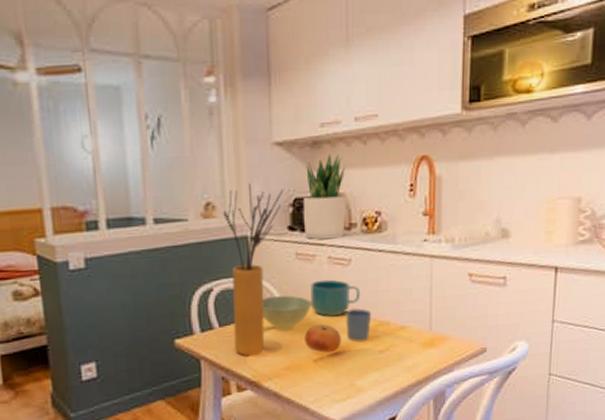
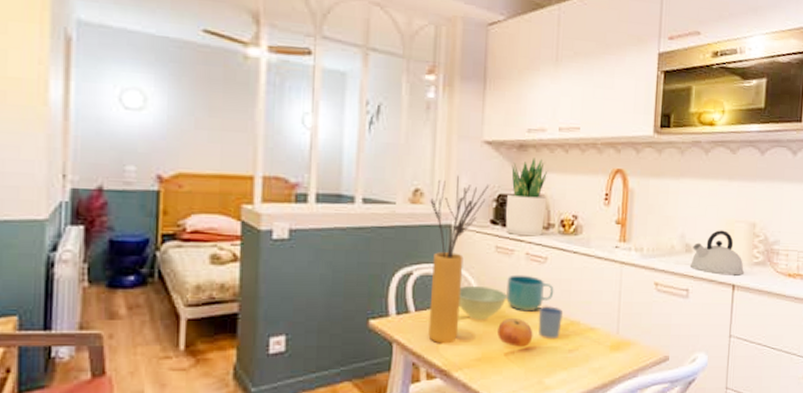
kettle: none [506,209,569,259] -> present [689,230,745,276]

